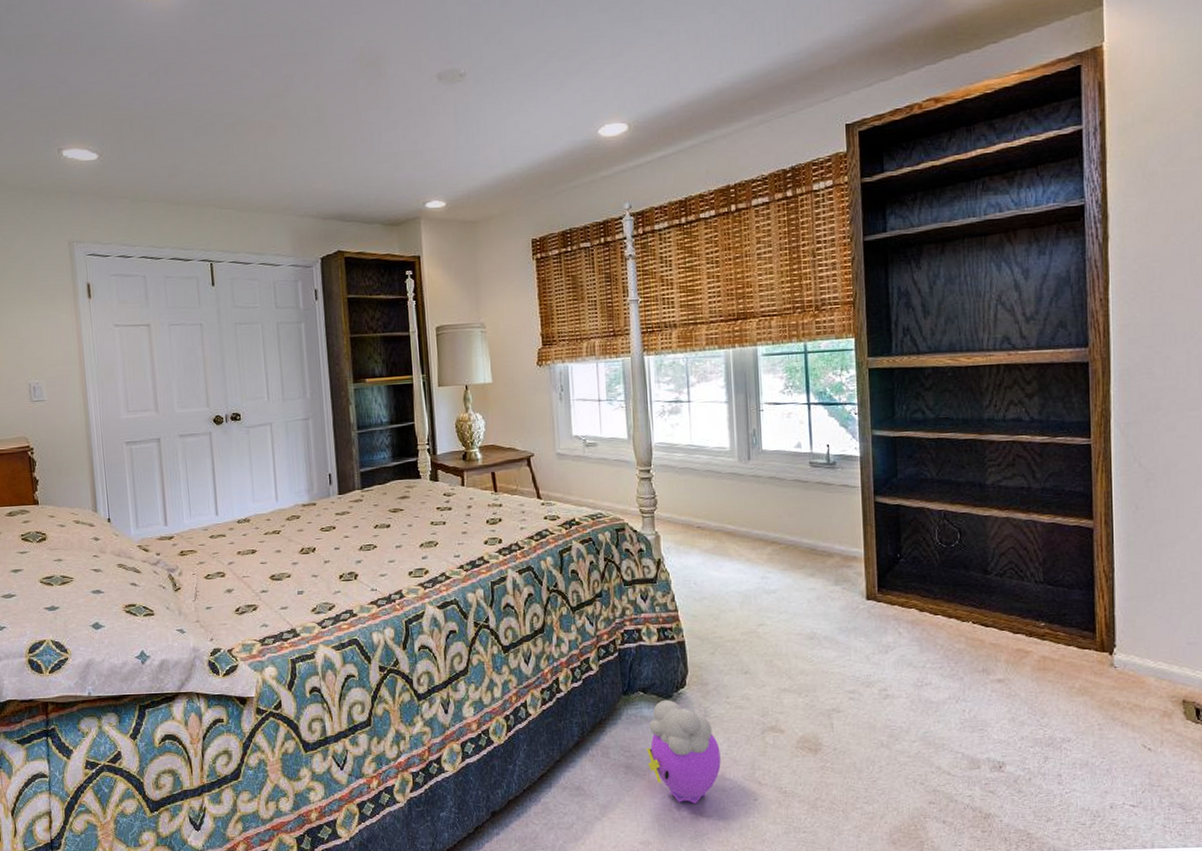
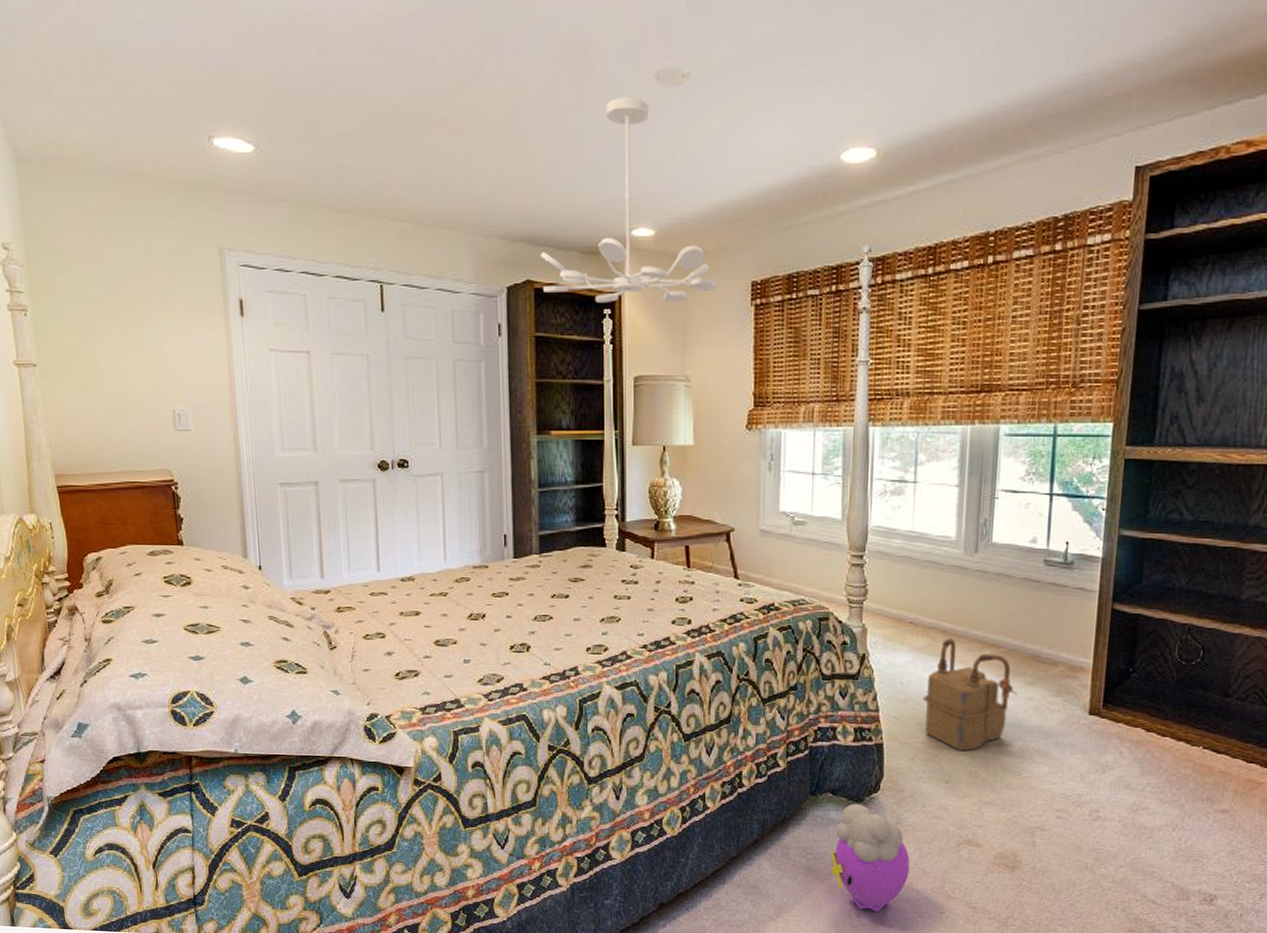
ceiling light: none [348,94,502,266] -> present [540,97,717,303]
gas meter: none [716,539,800,642] -> present [922,638,1017,751]

